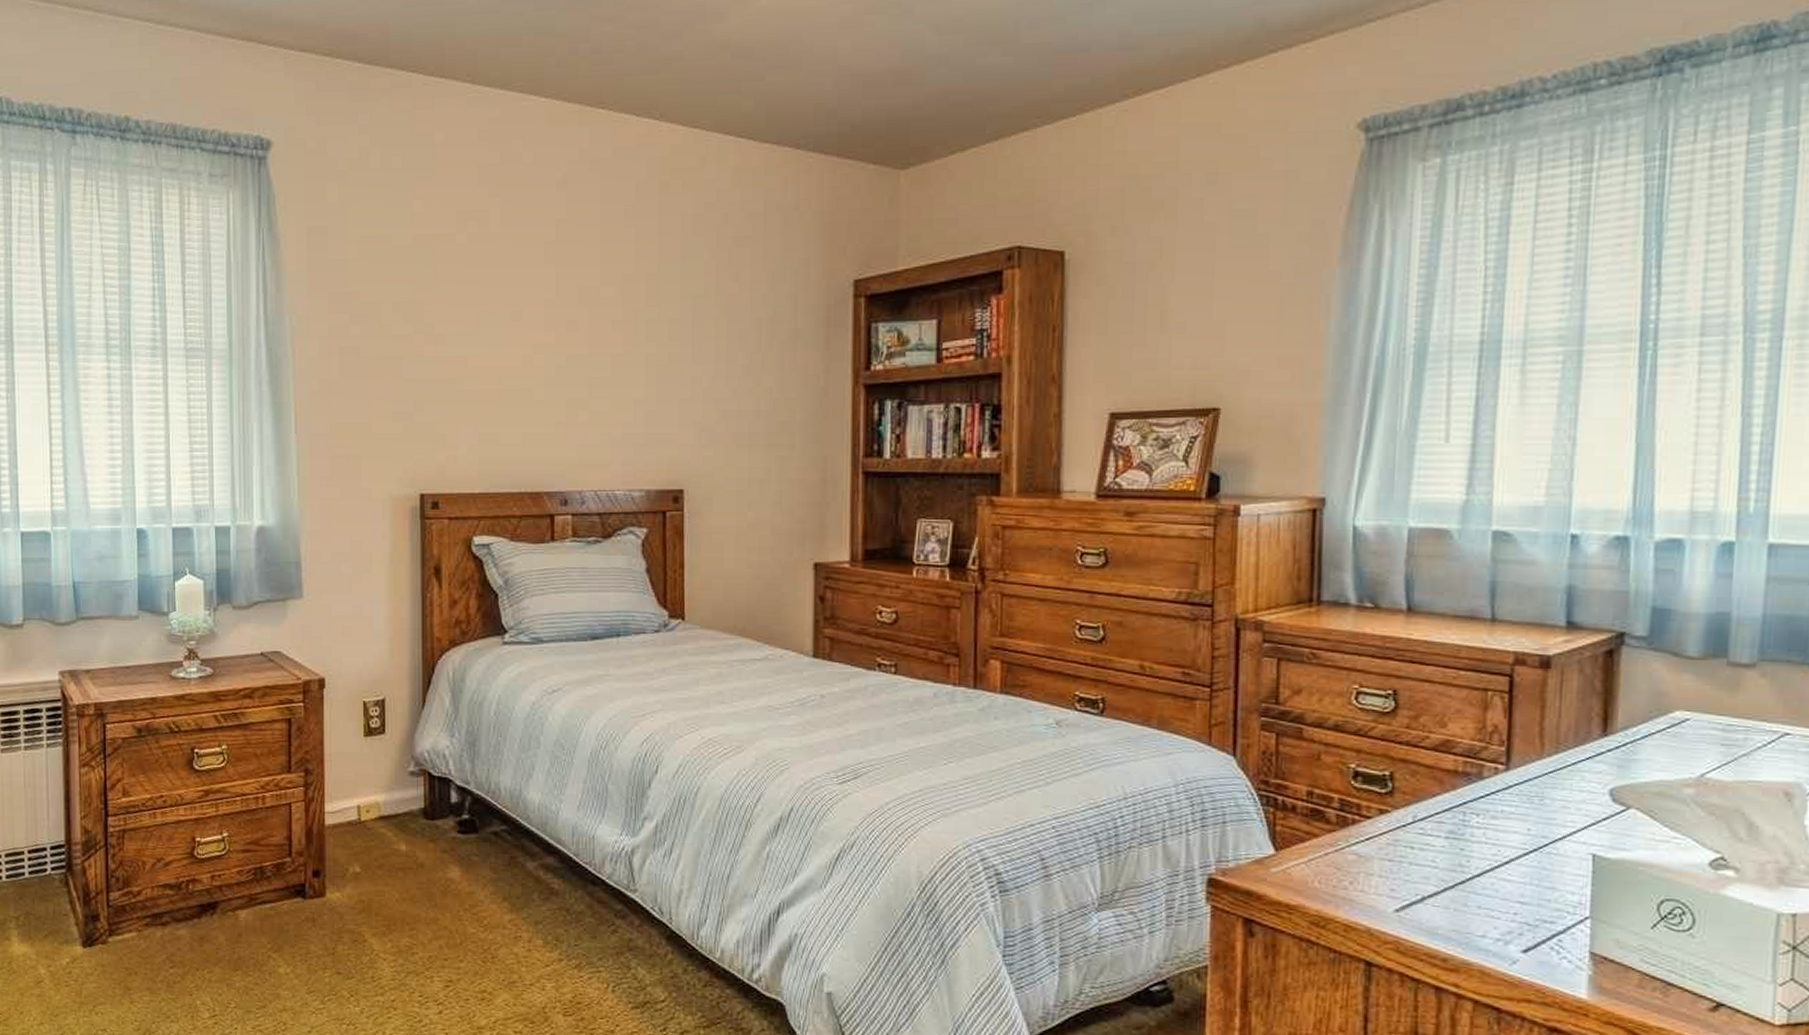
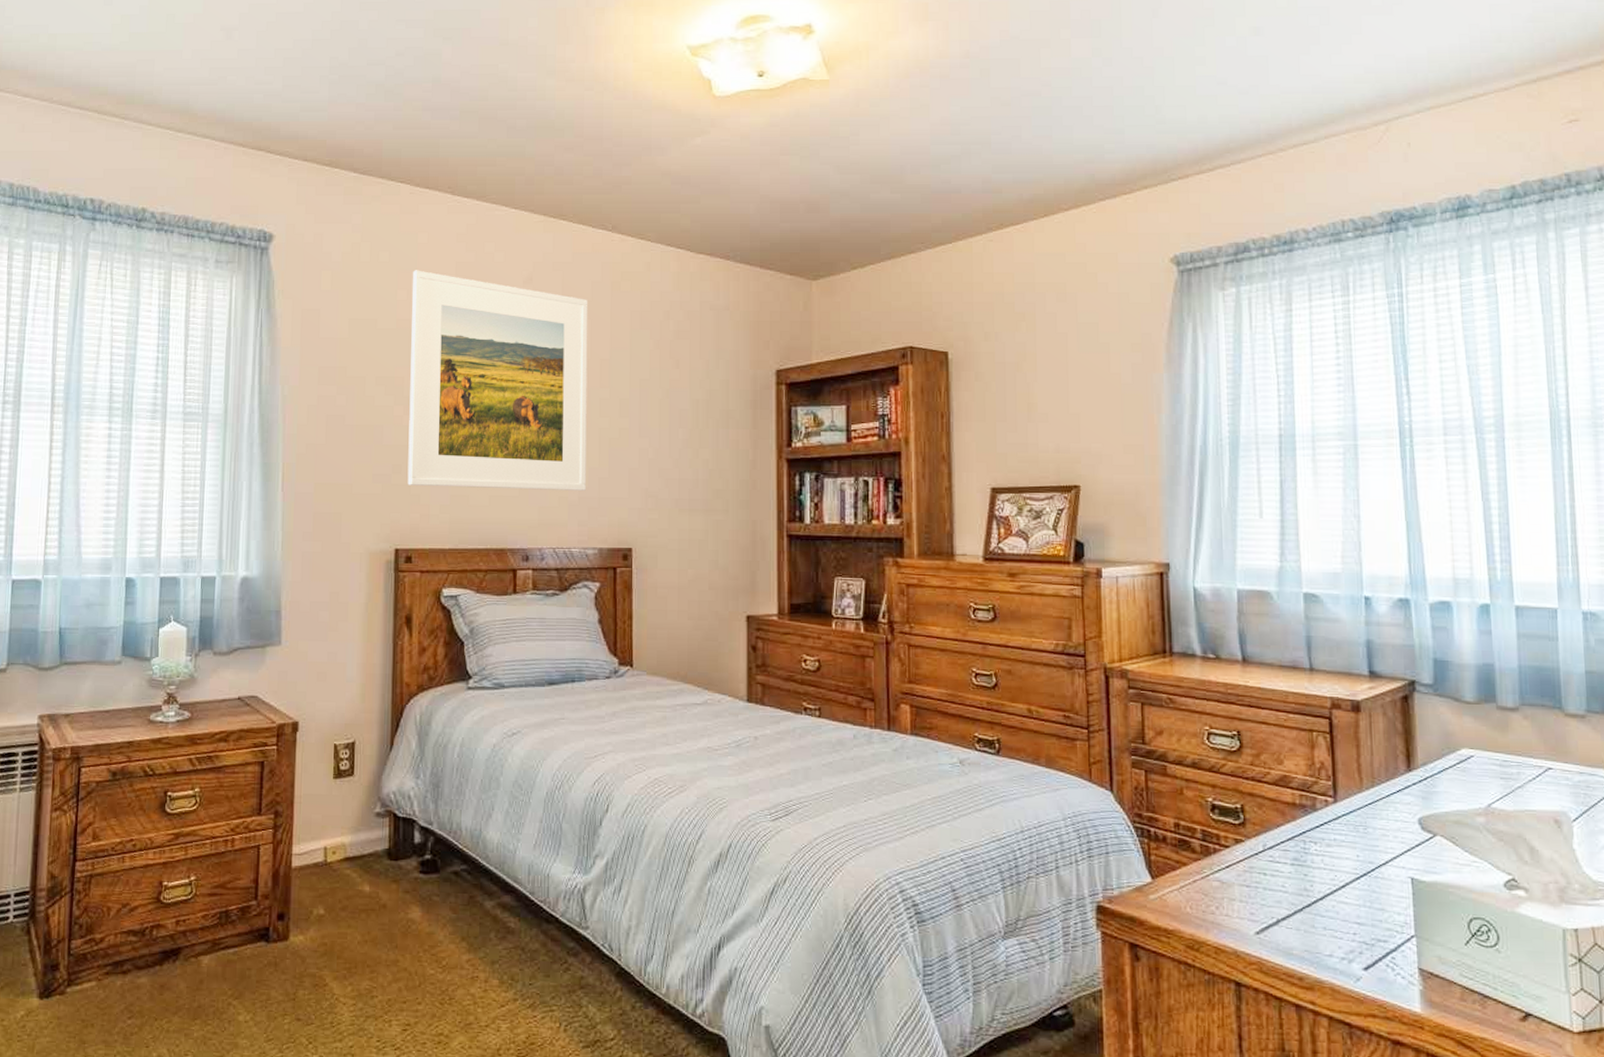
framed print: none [429,176,632,426] -> present [407,270,588,491]

